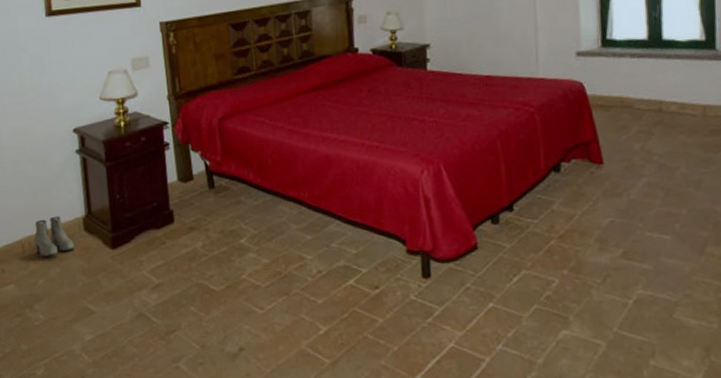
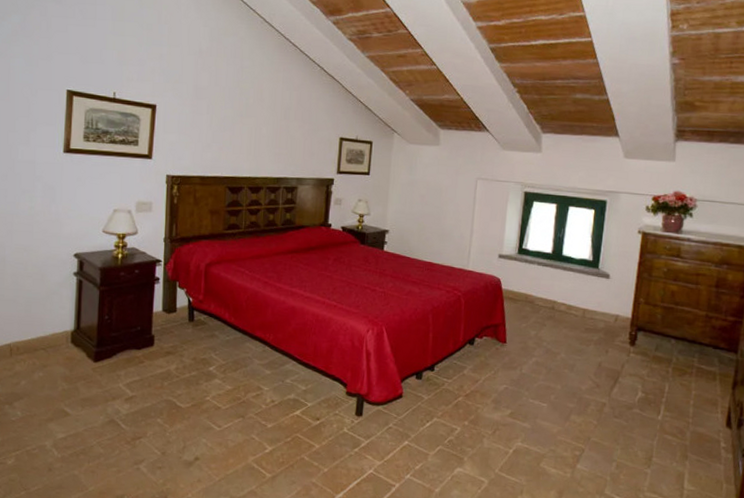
boots: present [34,216,74,257] -> none [22,327,60,362]

